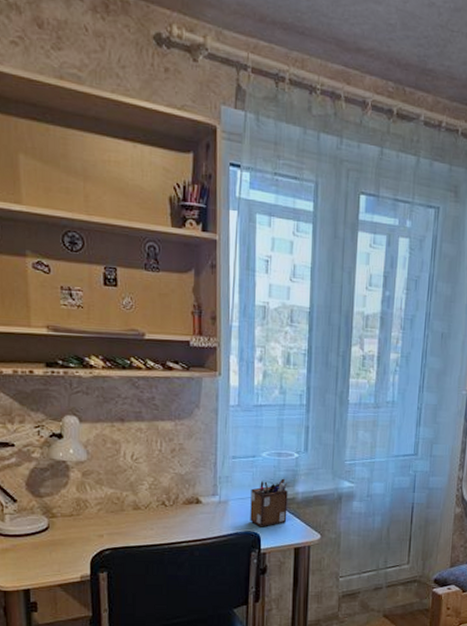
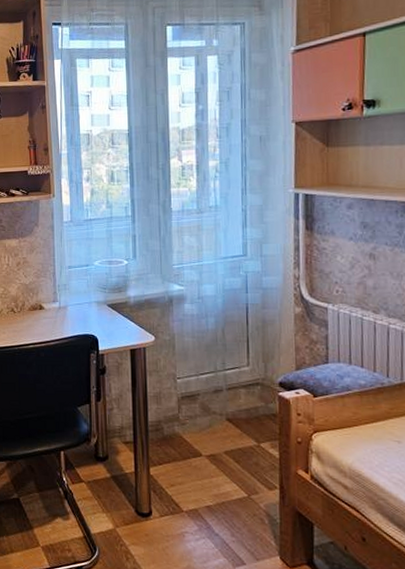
desk organizer: present [250,478,288,527] -> none [86,284,121,330]

